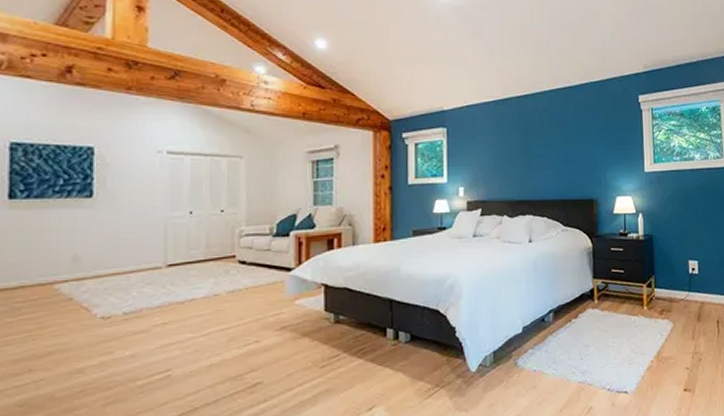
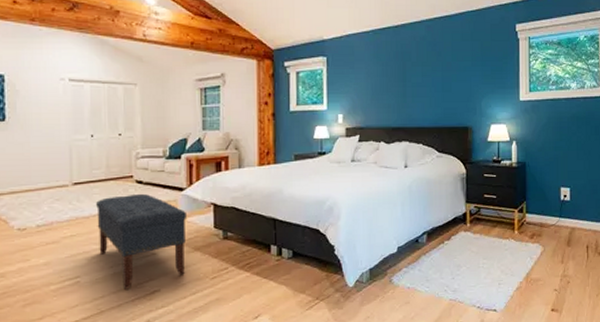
bench: none [193,274,295,383] -> present [96,193,188,289]

